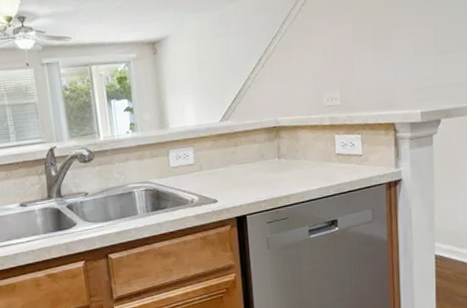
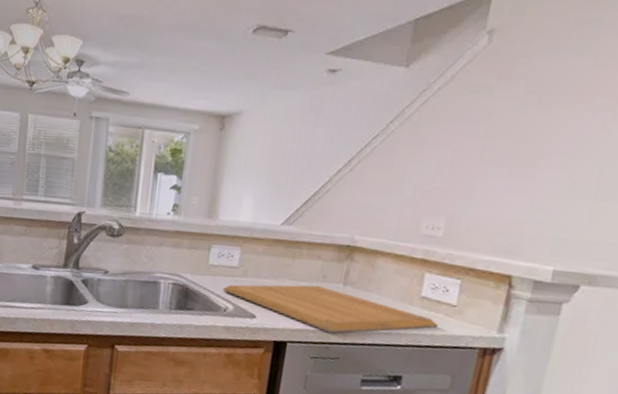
chopping board: none [186,163,353,200] -> present [222,284,438,334]

